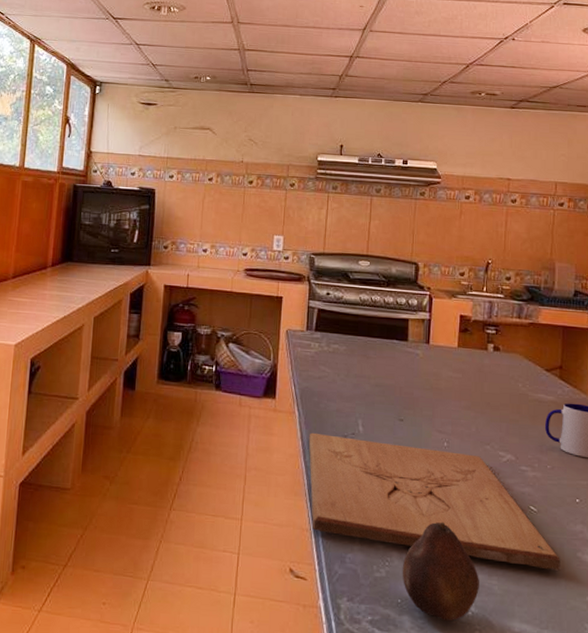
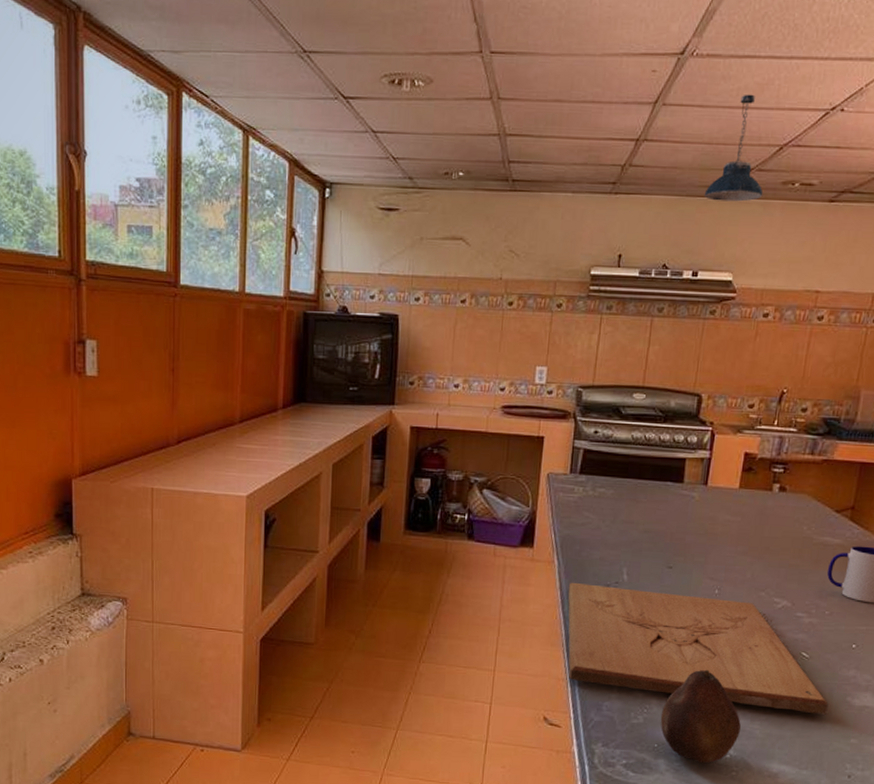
pendant light: none [408,25,456,106] -> present [704,94,763,202]

